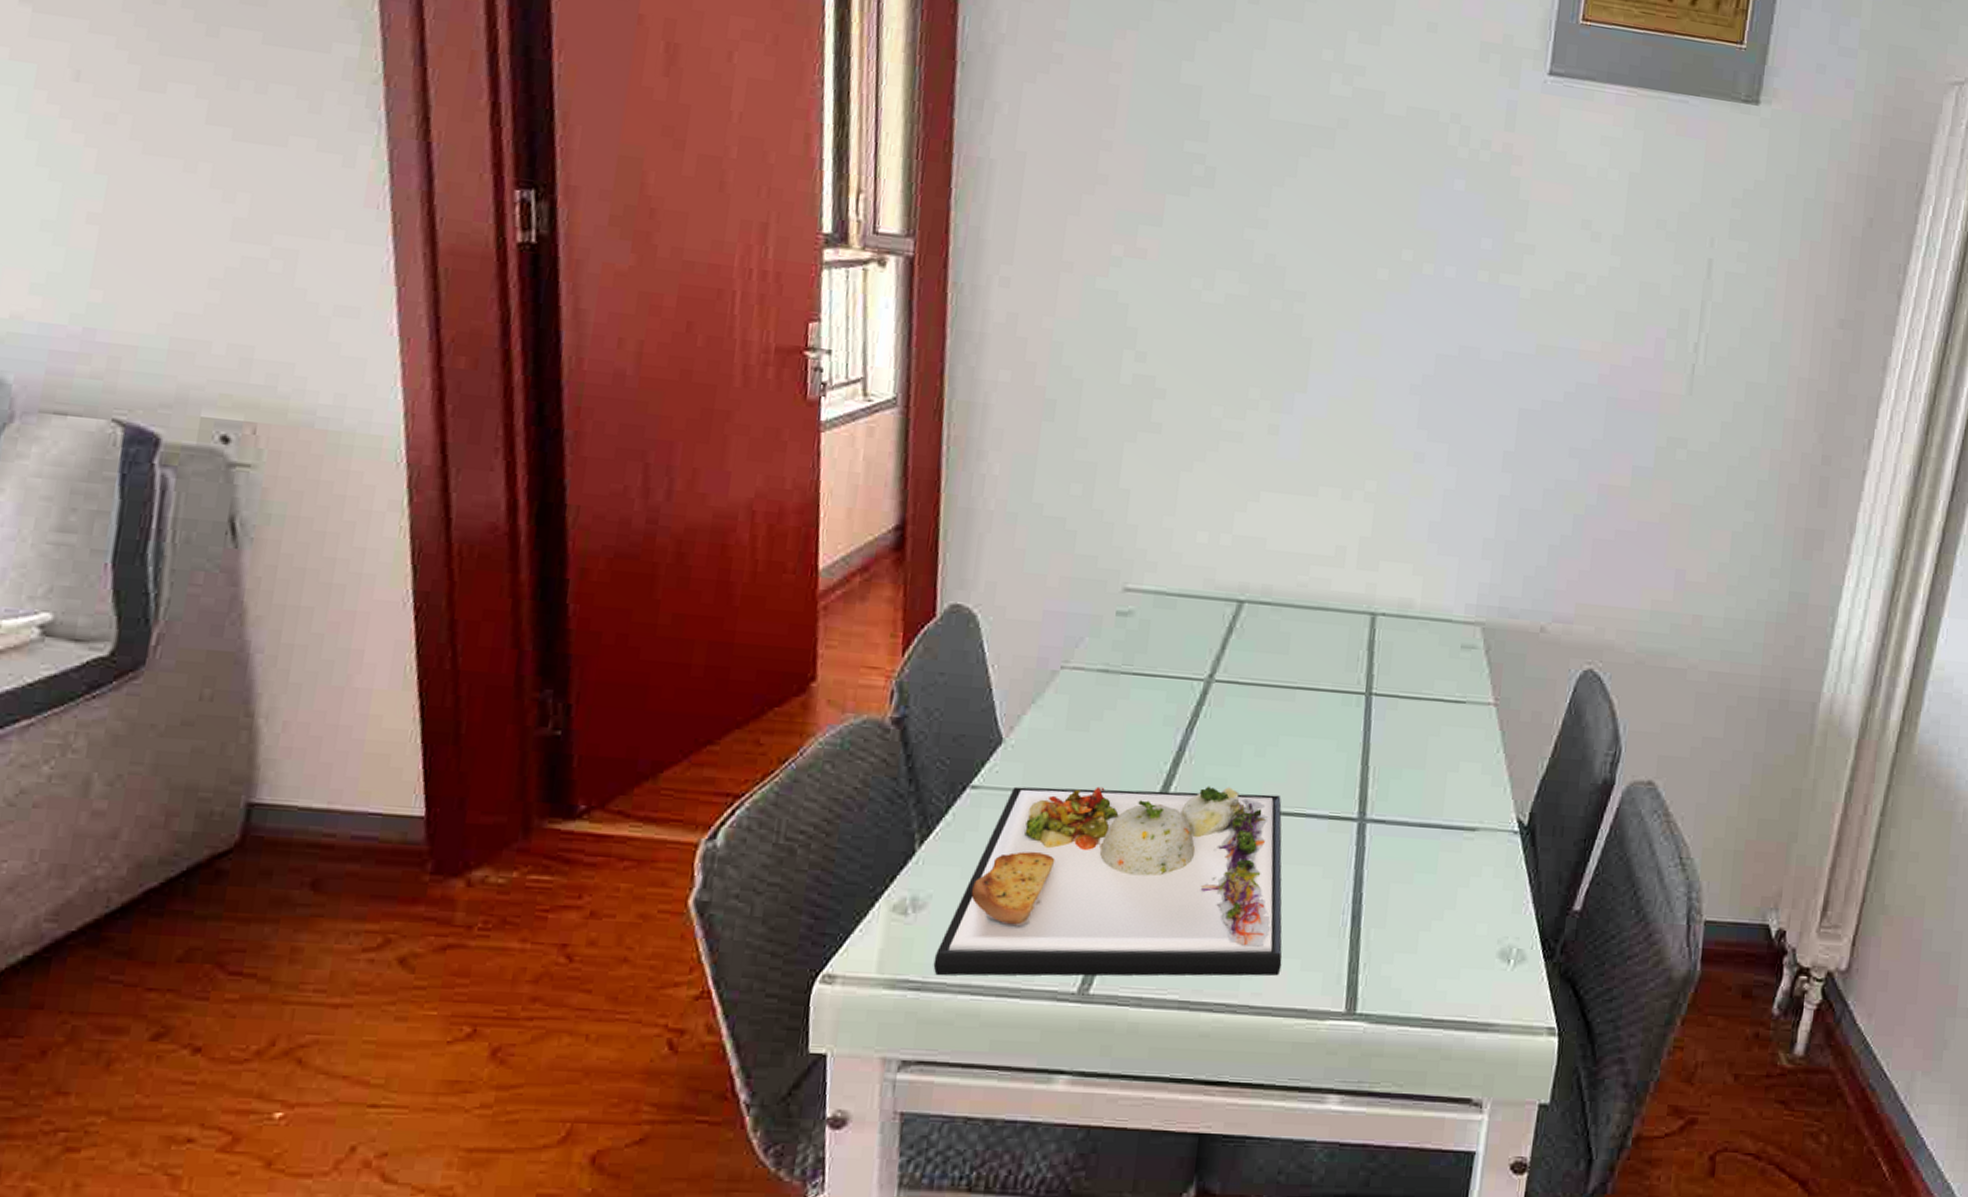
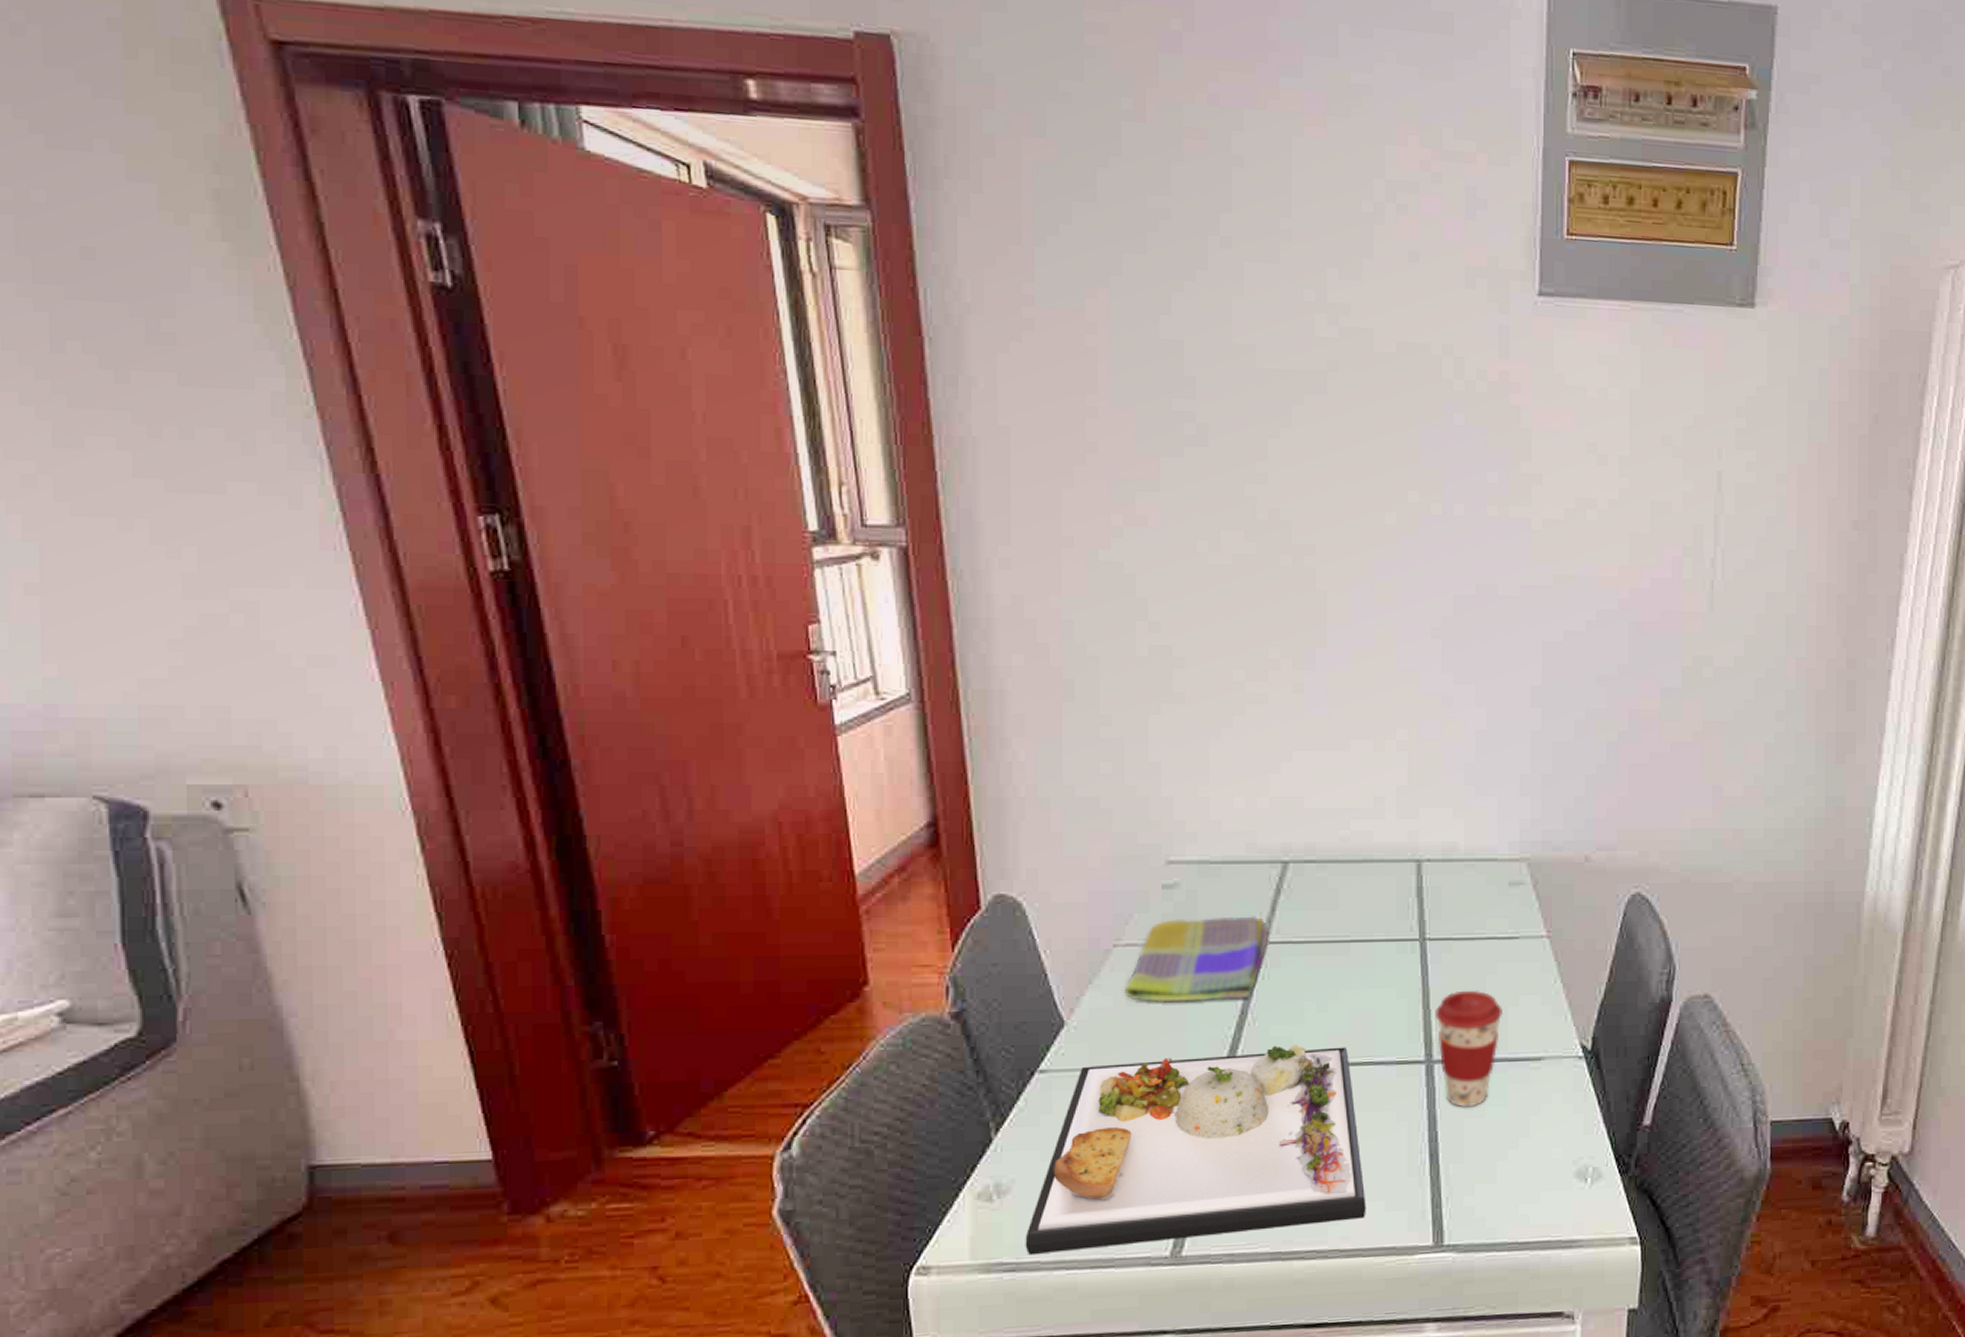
dish towel: none [1065,647,1217,735] -> present [1124,916,1269,1003]
coffee cup: none [1372,749,1442,872] -> present [1434,990,1503,1107]

